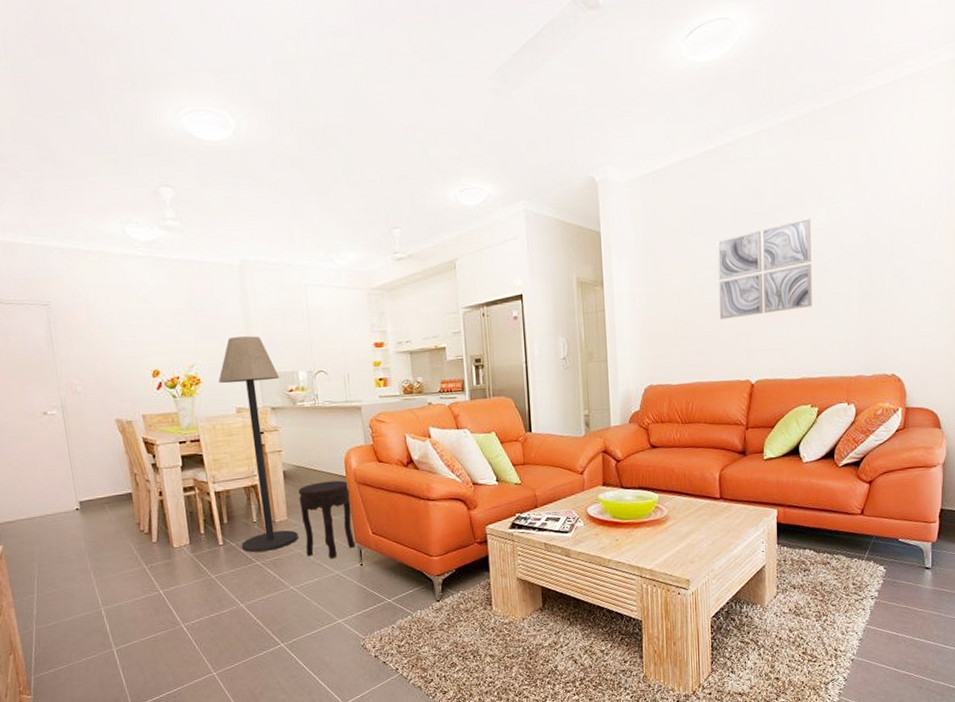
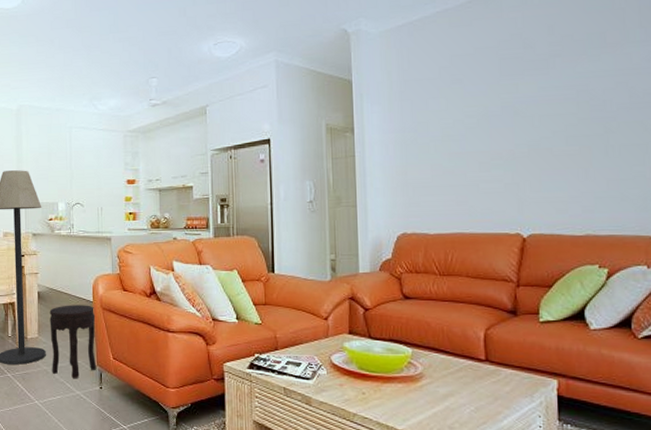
wall art: present [716,218,812,319] -> none [480,65,597,168]

